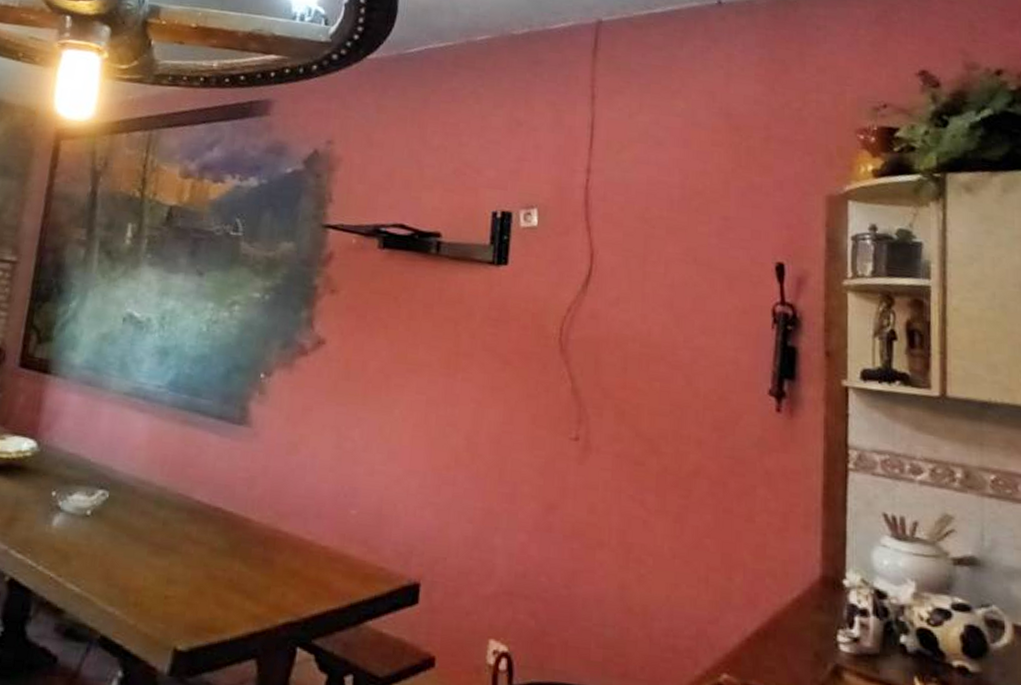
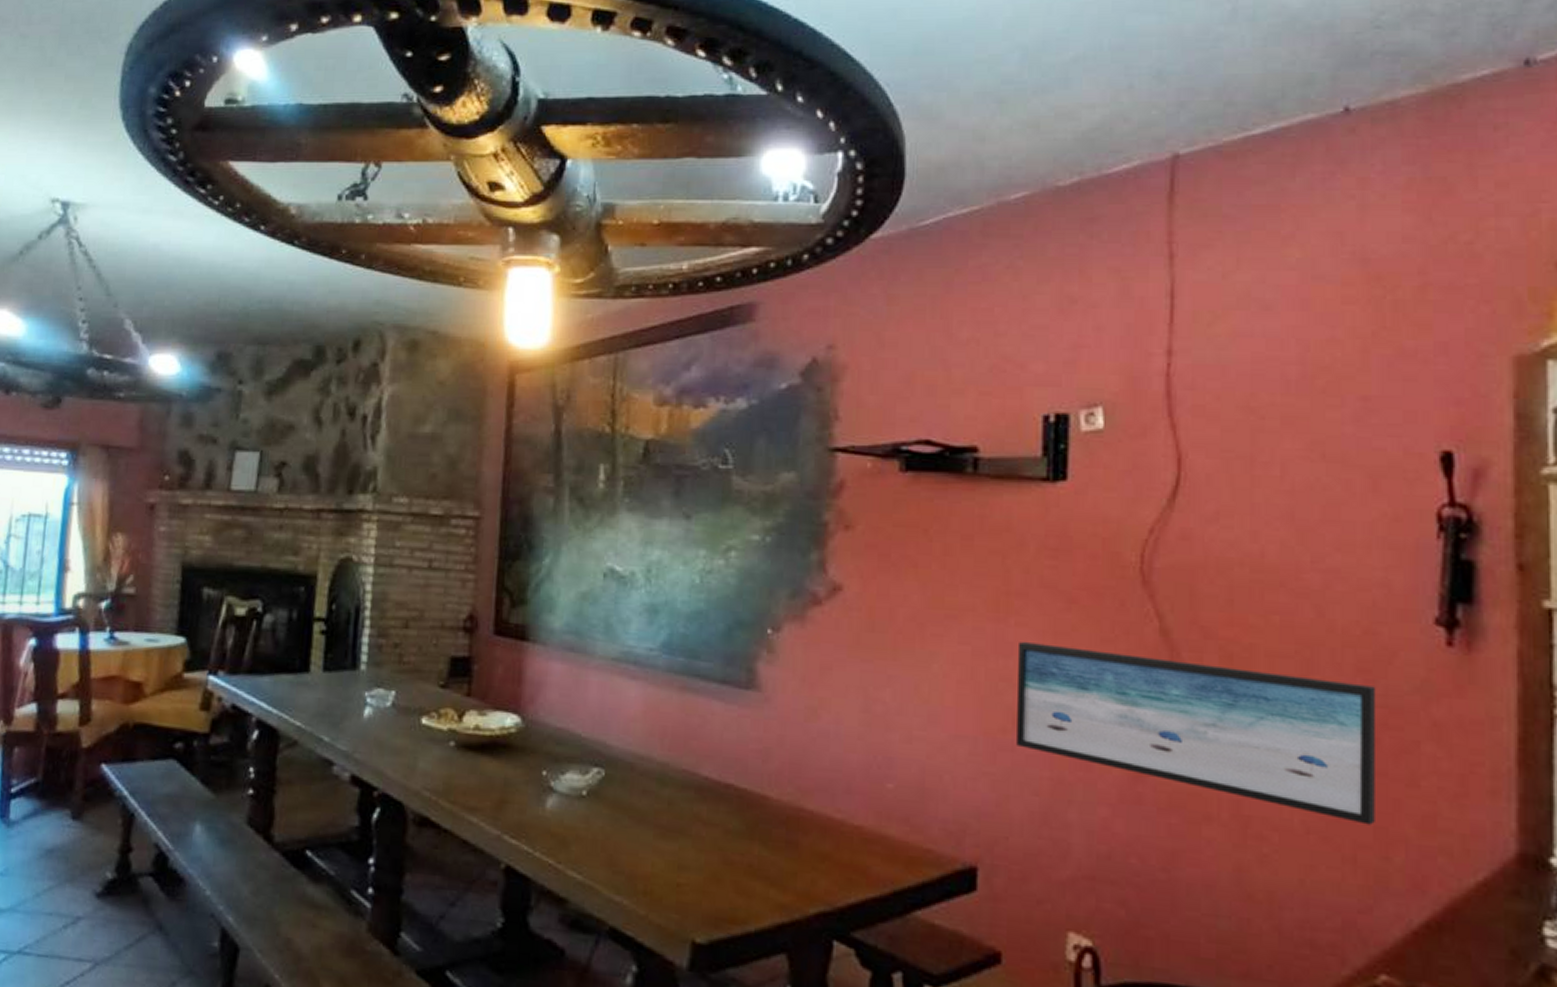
wall art: none [457,393,727,552] -> present [1017,641,1377,825]

